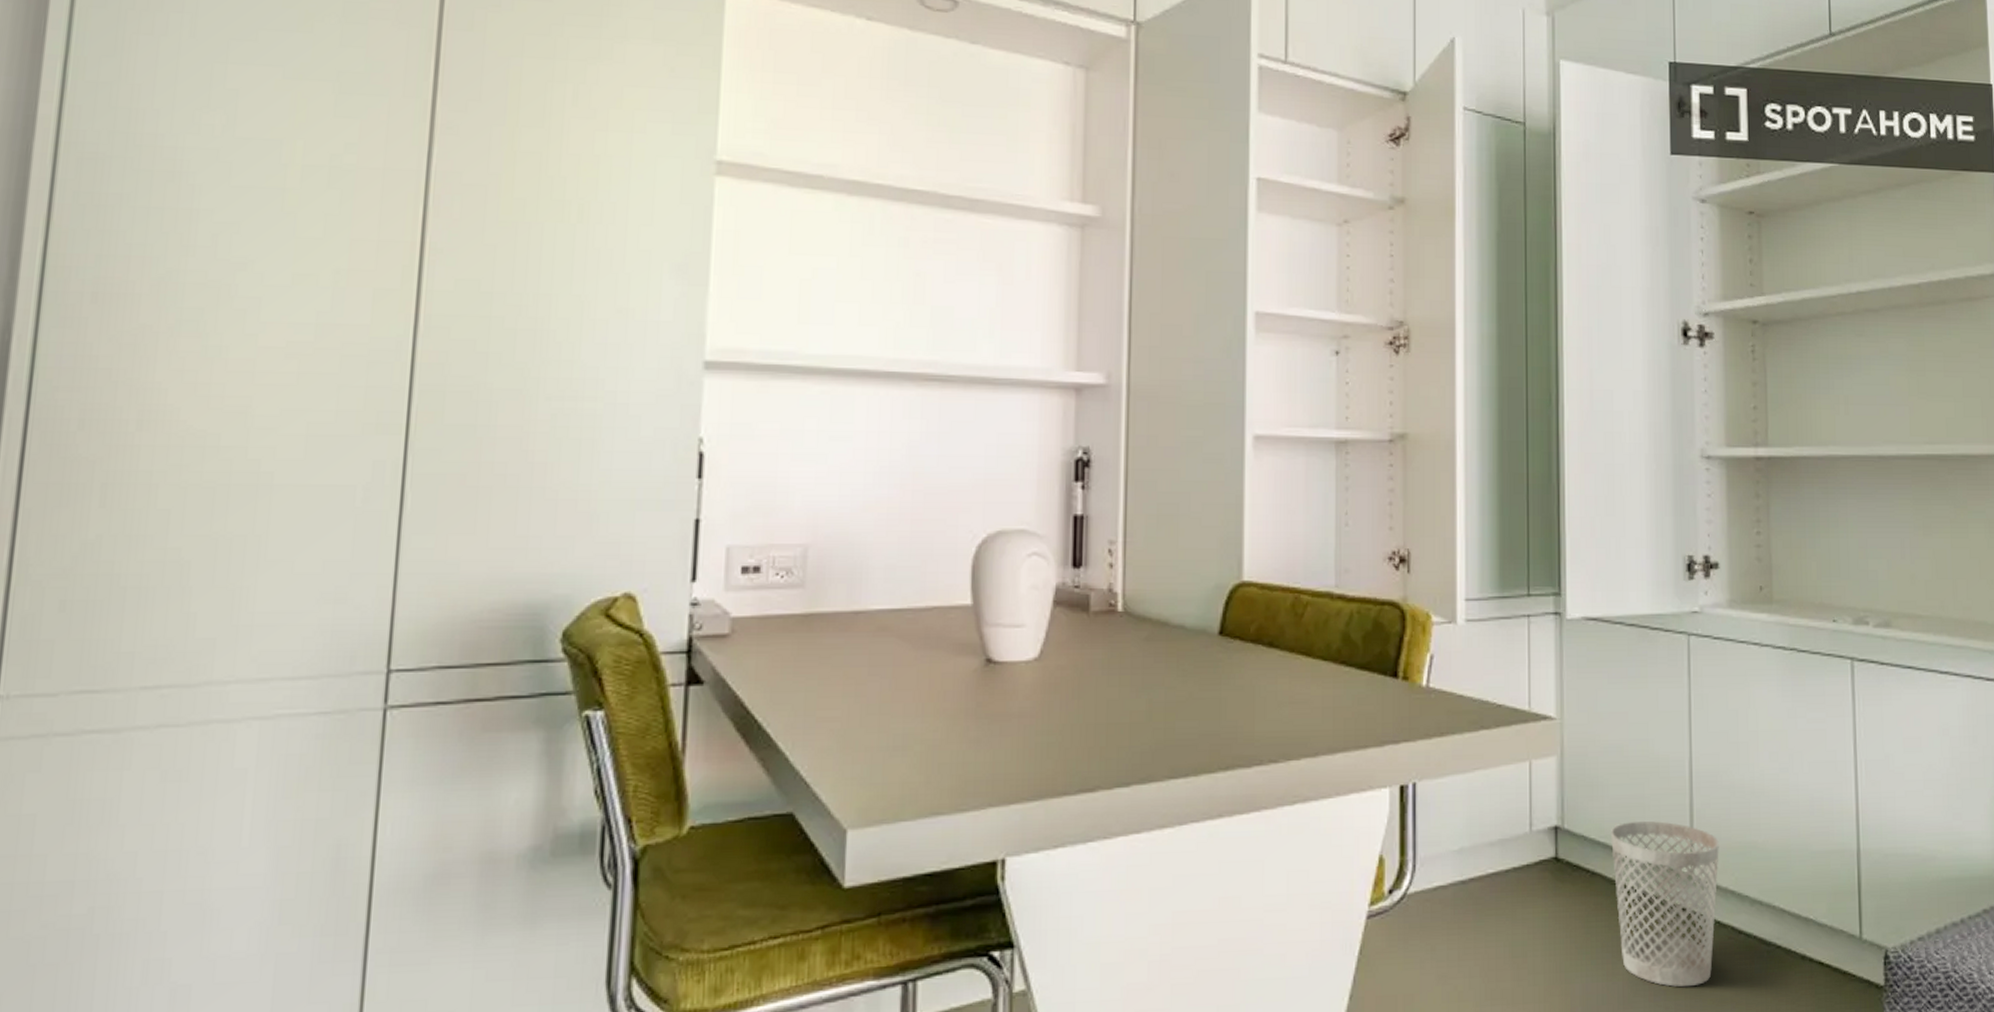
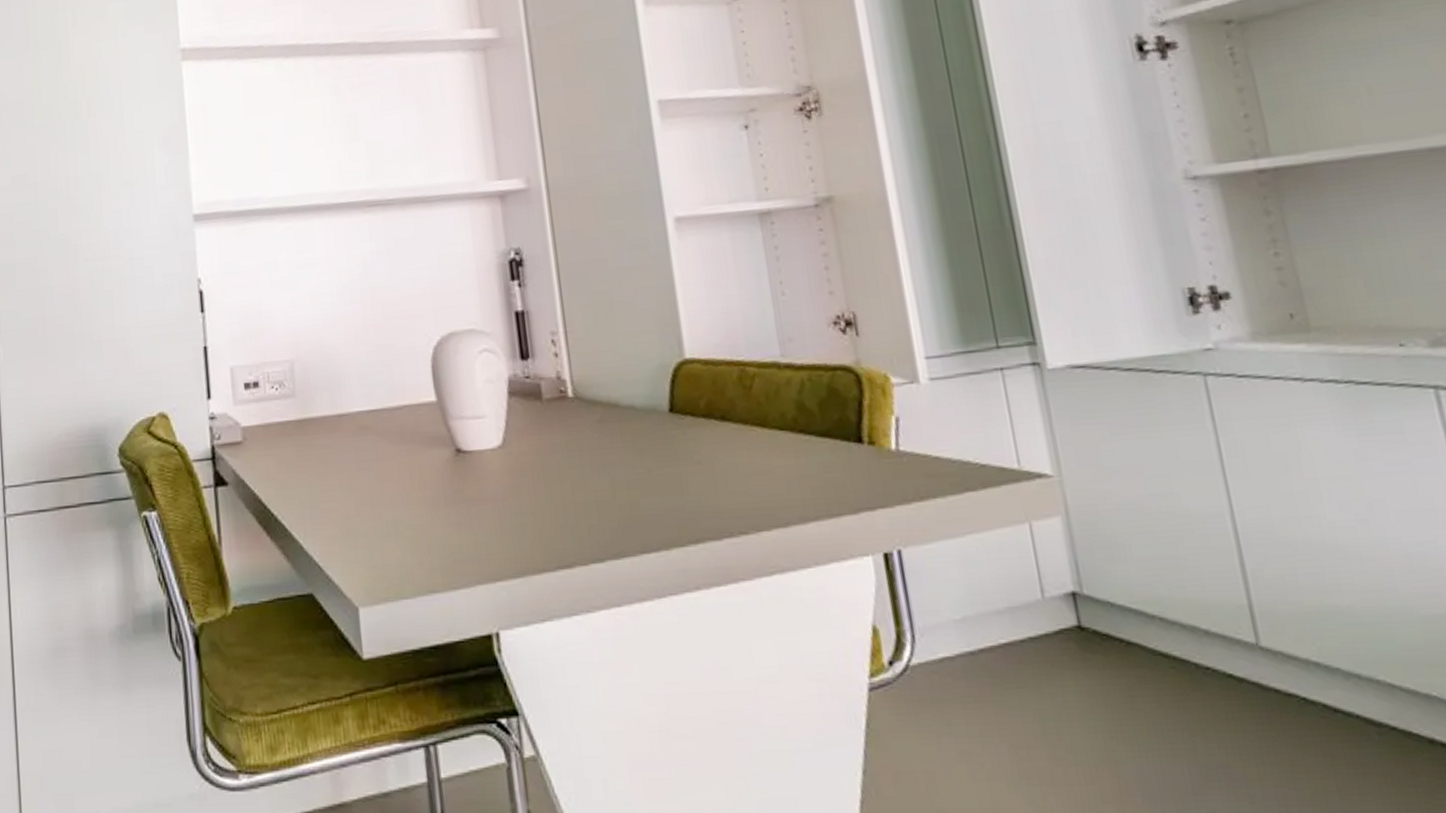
wastebasket: present [1611,820,1719,987] -> none [1142,583,1305,773]

